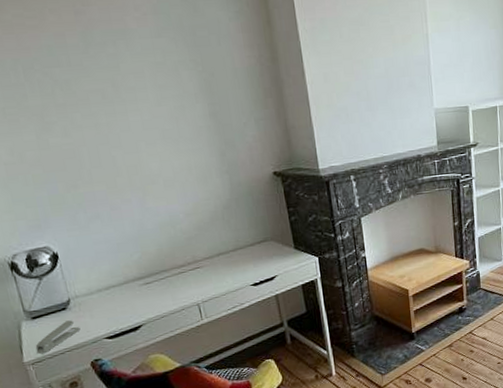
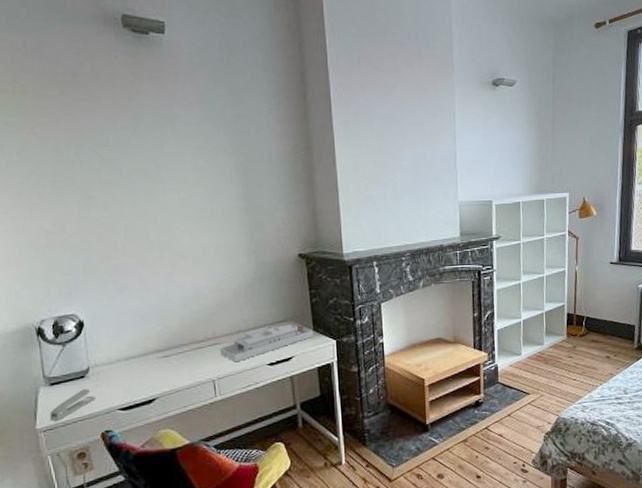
desk organizer: none [201,244,295,285] -> present [220,324,313,363]

